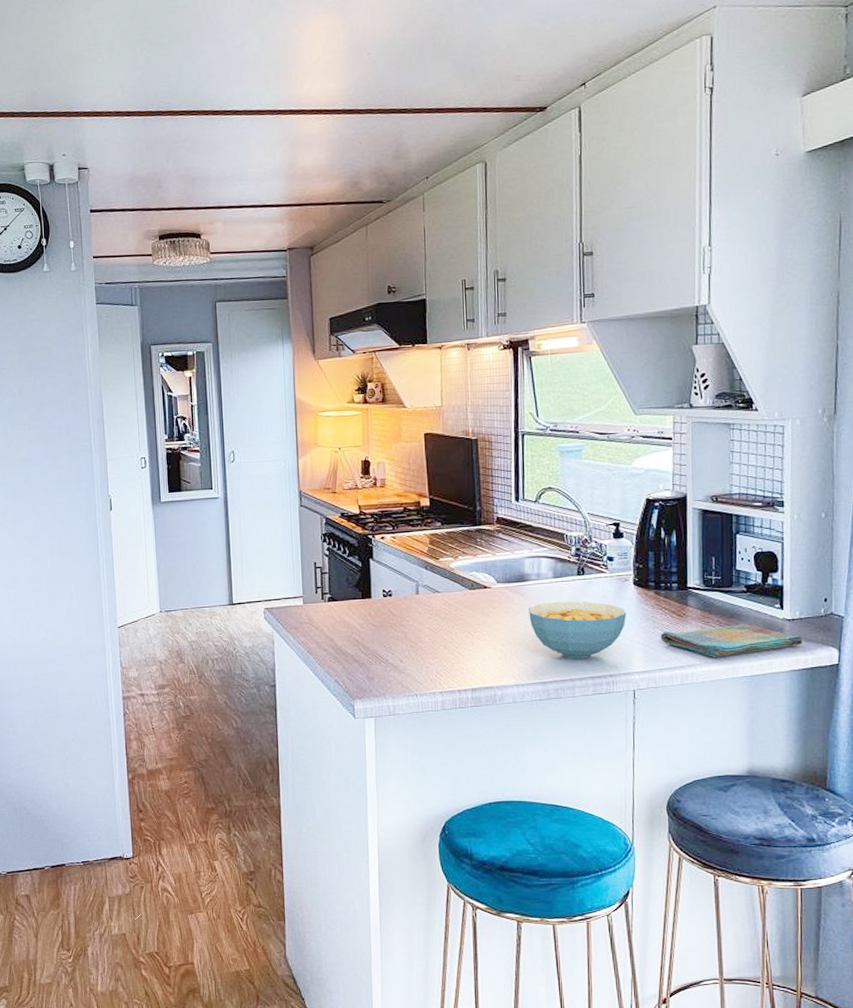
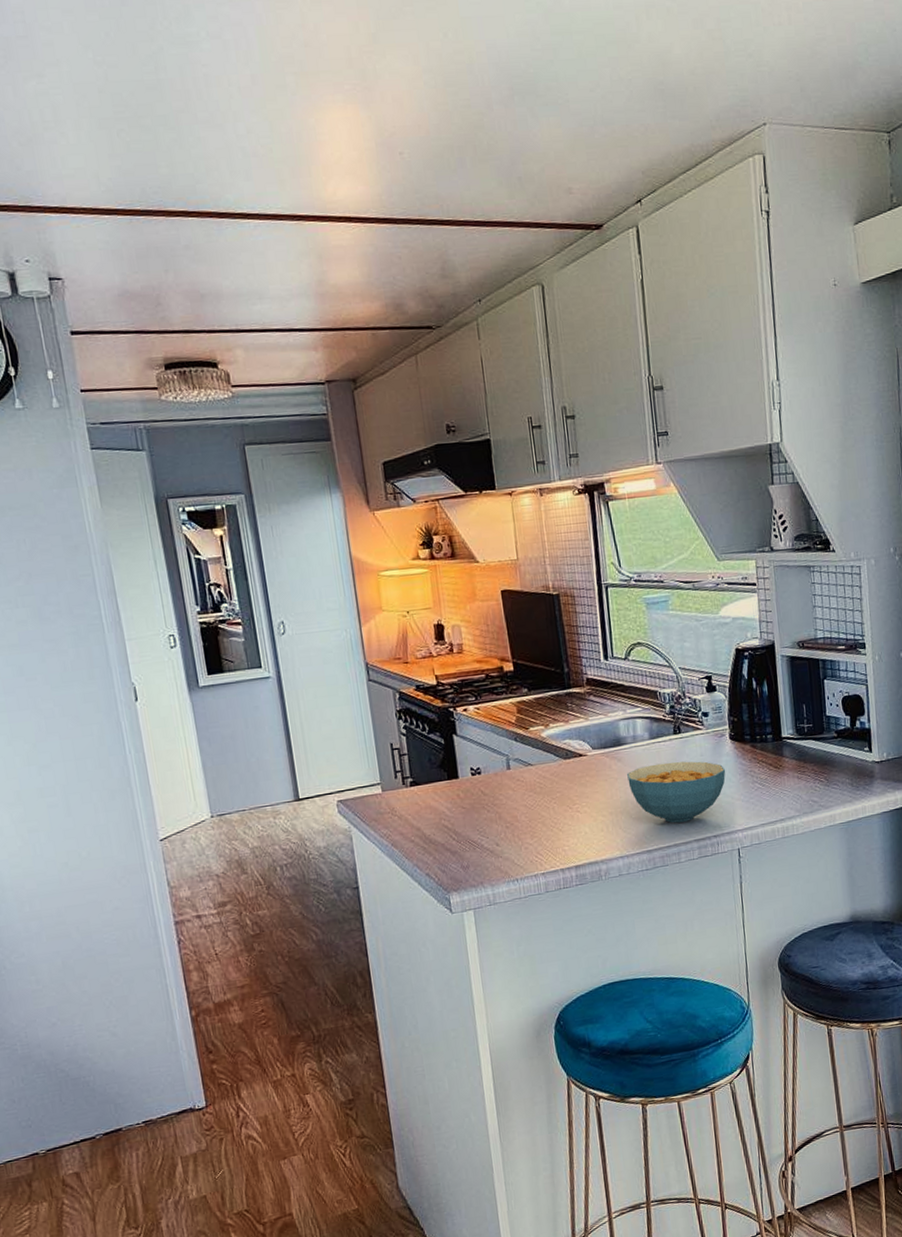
dish towel: present [660,624,803,657] -> none [759,770,892,807]

